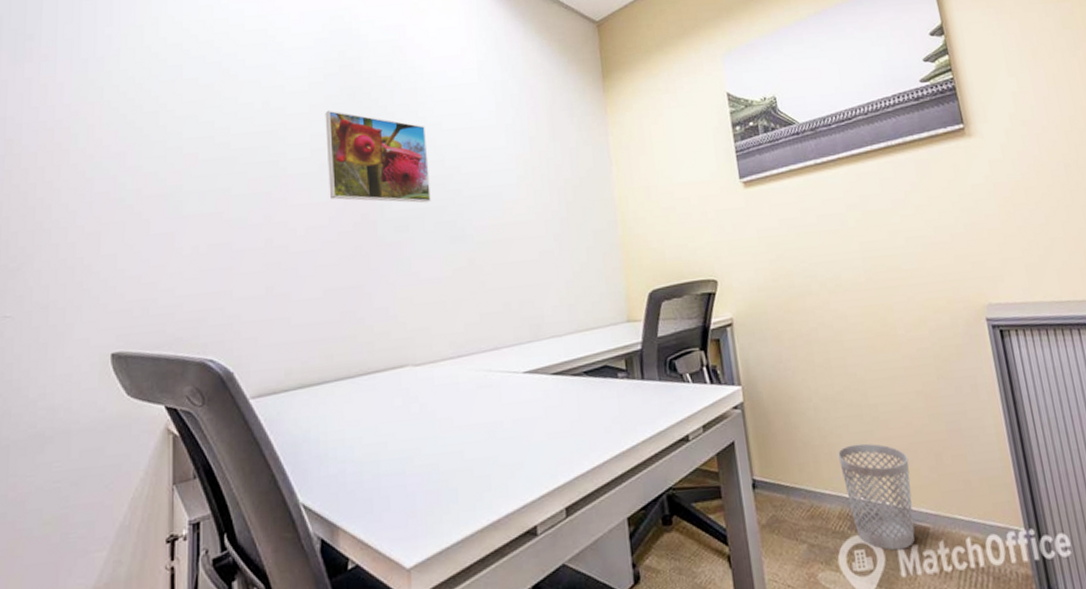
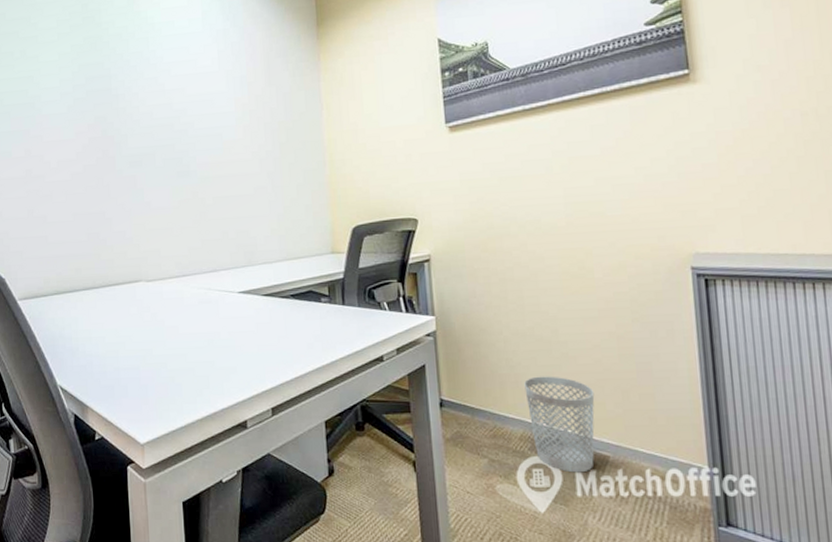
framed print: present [325,110,431,203] -> none [71,58,161,142]

